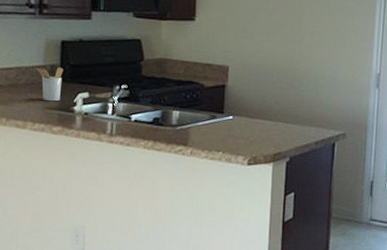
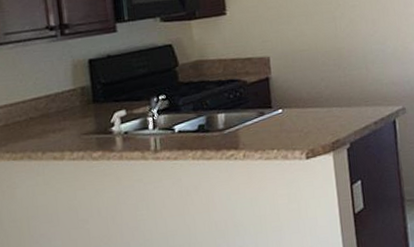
utensil holder: present [36,67,64,102] -> none [66,88,96,127]

